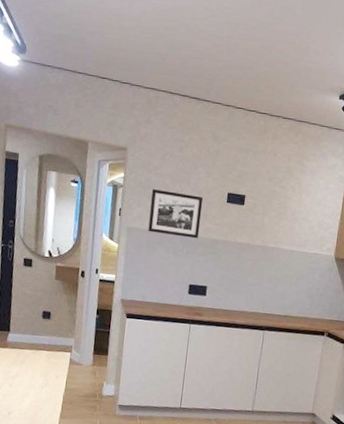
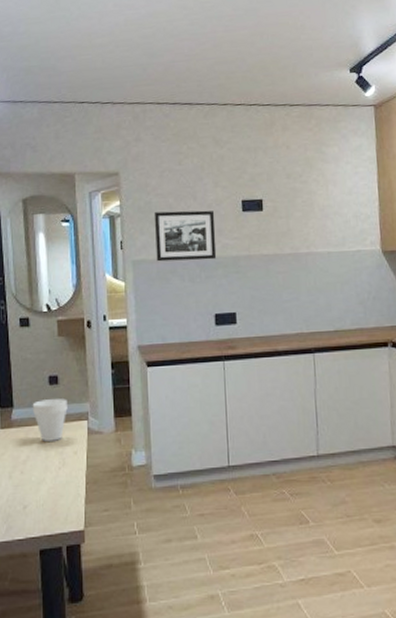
cup: none [26,329,56,365] -> present [32,399,68,442]

